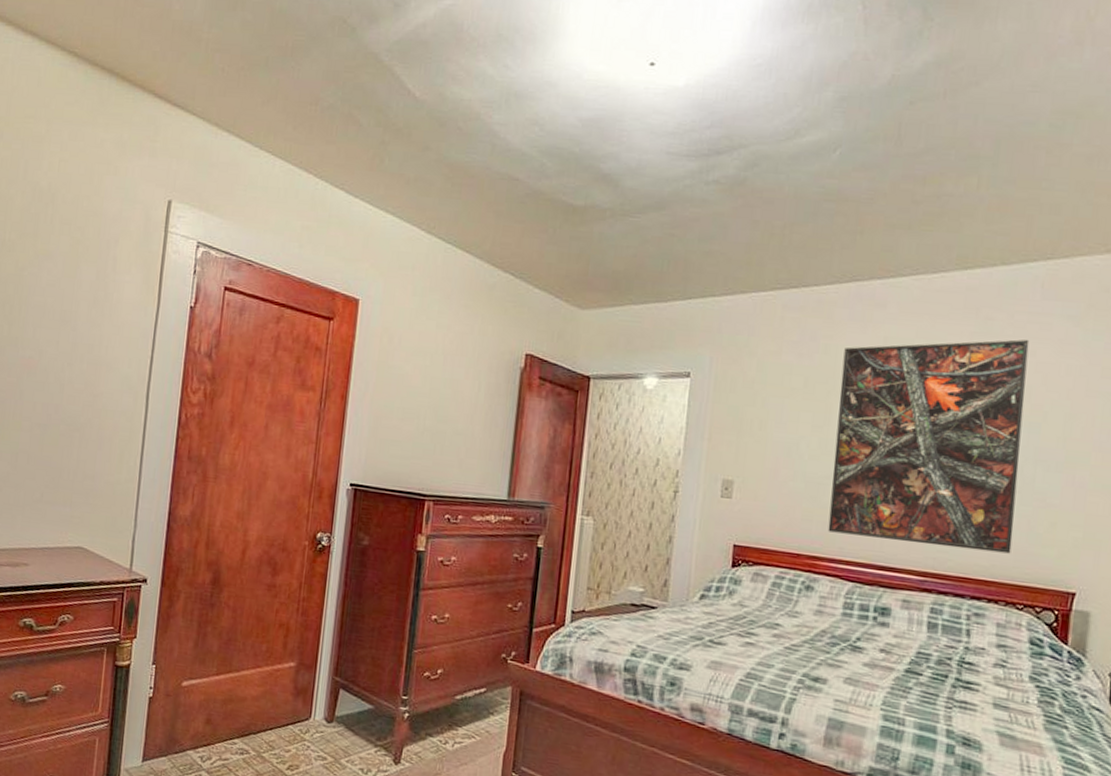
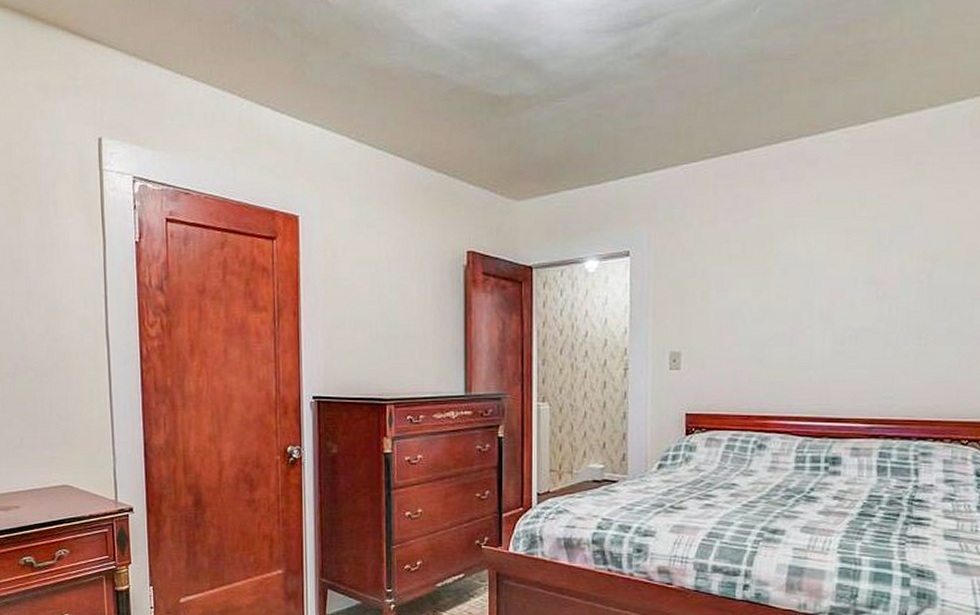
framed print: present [827,339,1030,554] -> none [775,180,961,393]

